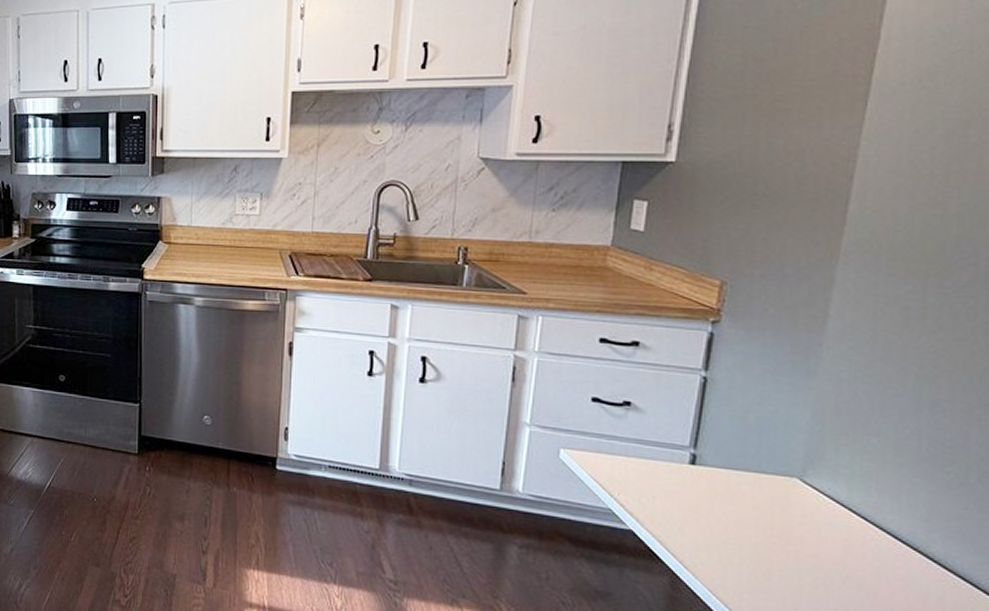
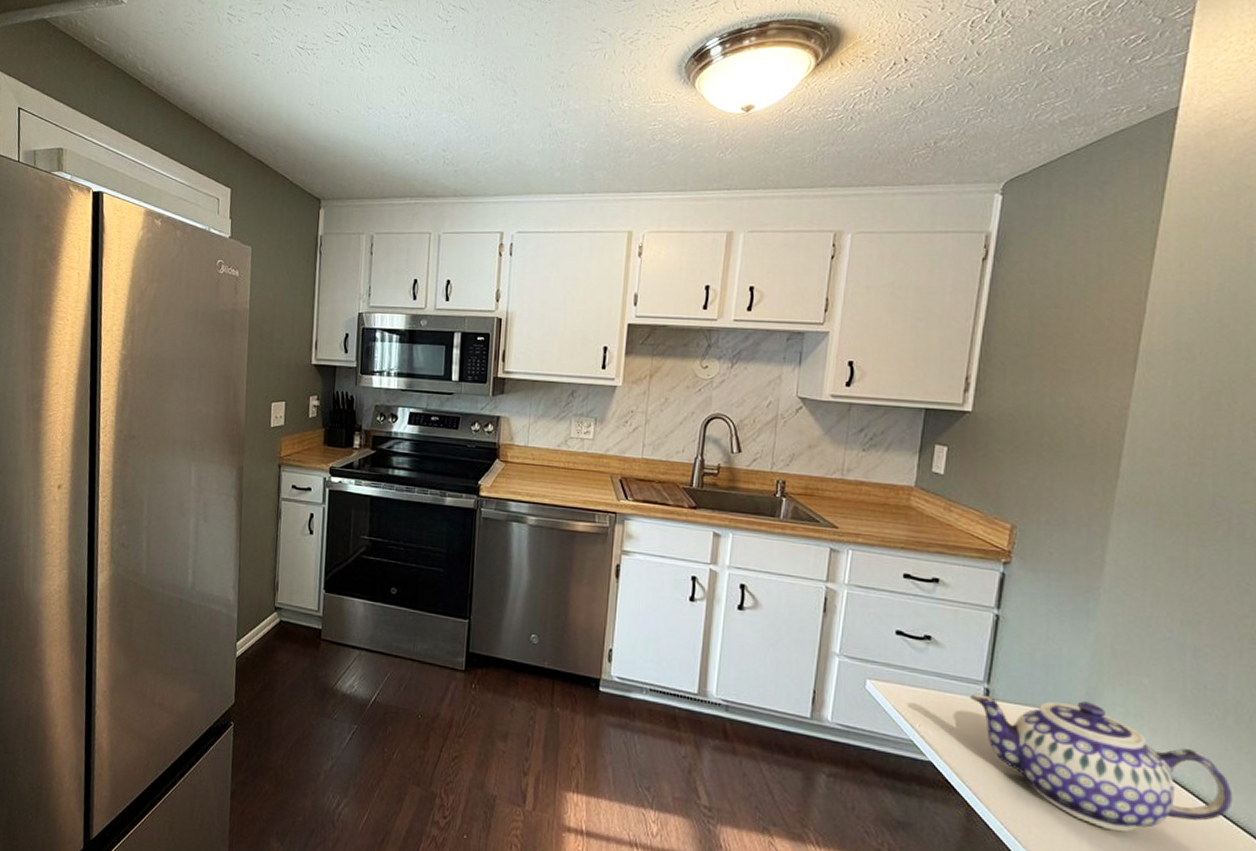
teapot: none [674,459,974,597] -> present [970,693,1233,832]

